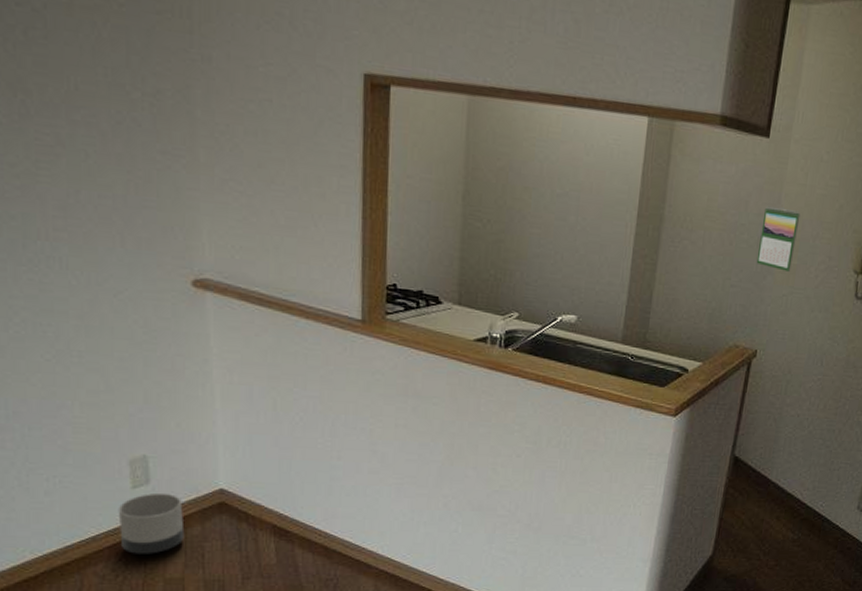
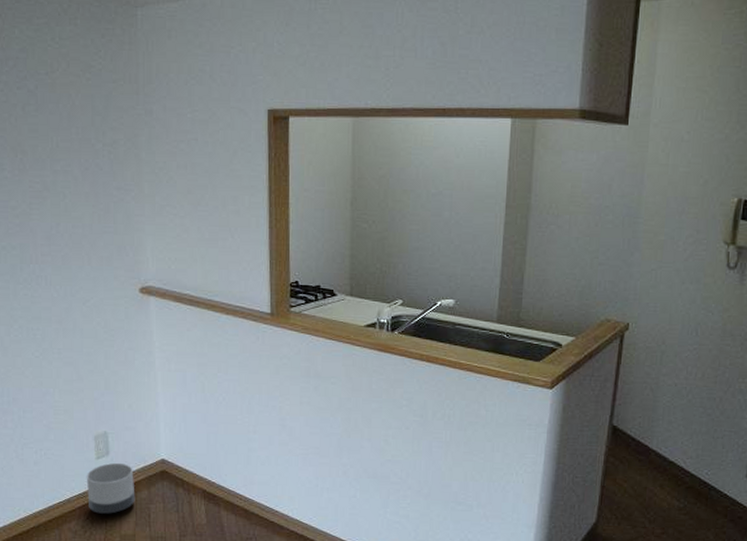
calendar: present [756,206,801,272] -> none [622,187,664,247]

